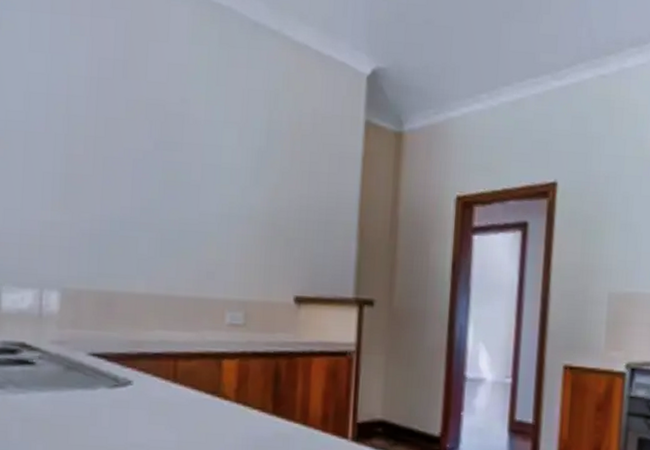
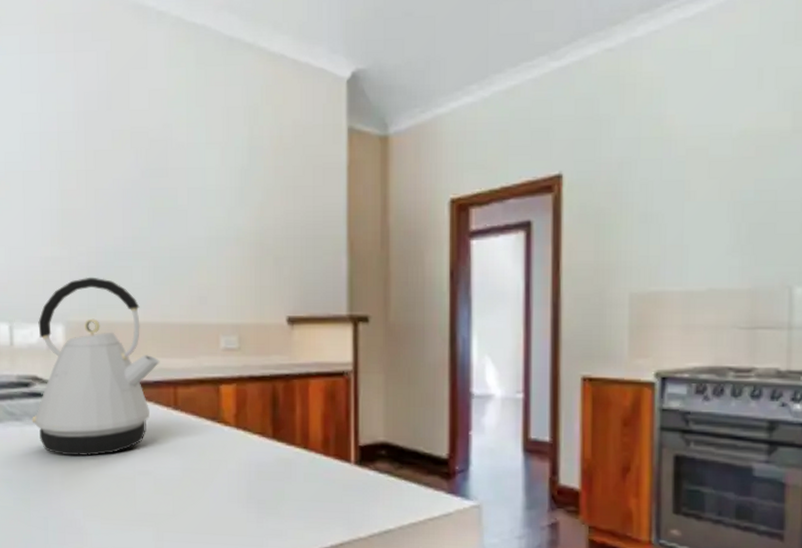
kettle: none [16,244,162,427] -> present [32,277,160,456]

